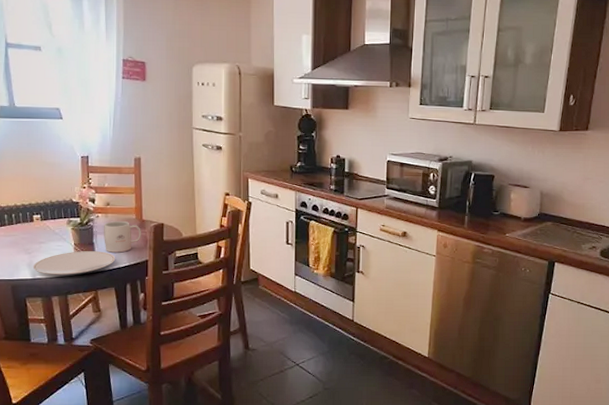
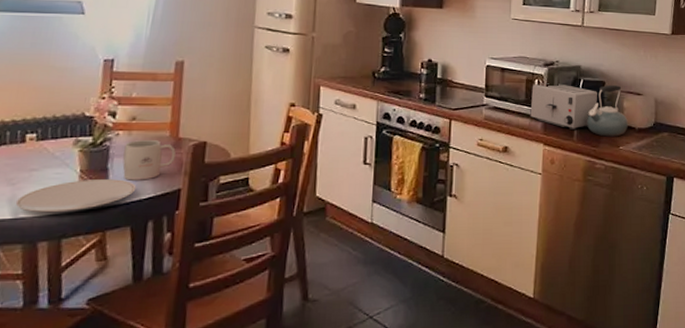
toaster: none [426,177,487,219] -> present [530,83,597,131]
kettle: none [476,178,515,225] -> present [586,84,629,137]

